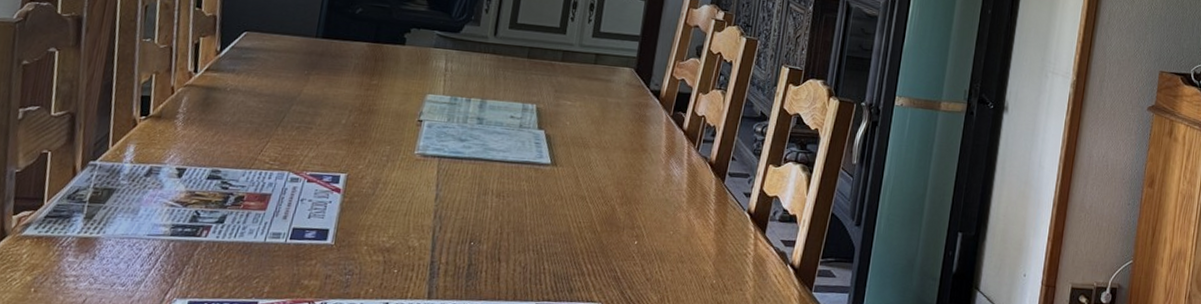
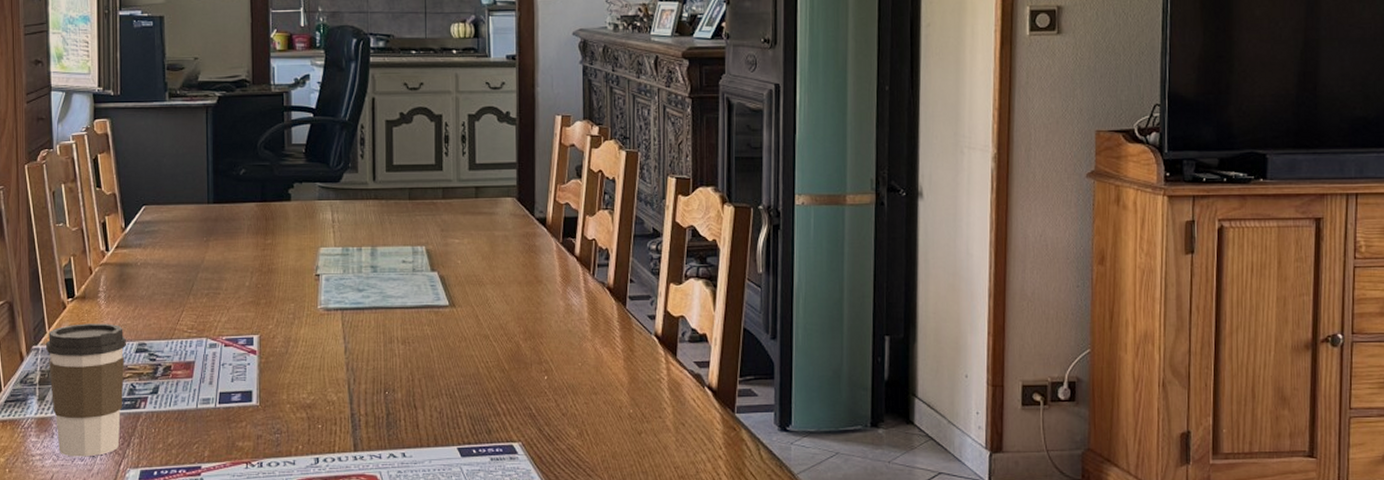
coffee cup: none [98,143,199,283] -> present [46,323,126,457]

